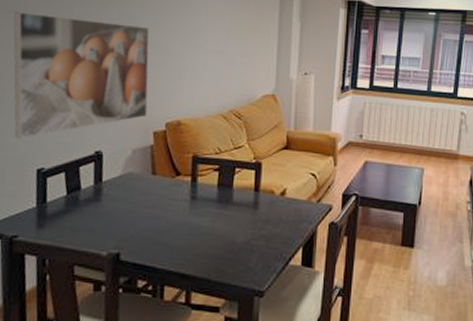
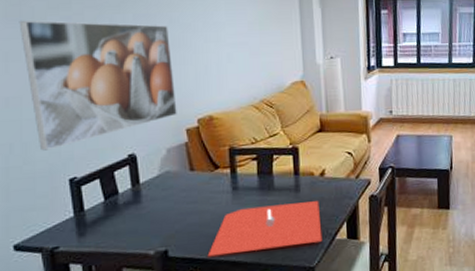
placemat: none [158,219,277,266] -> present [207,201,323,257]

